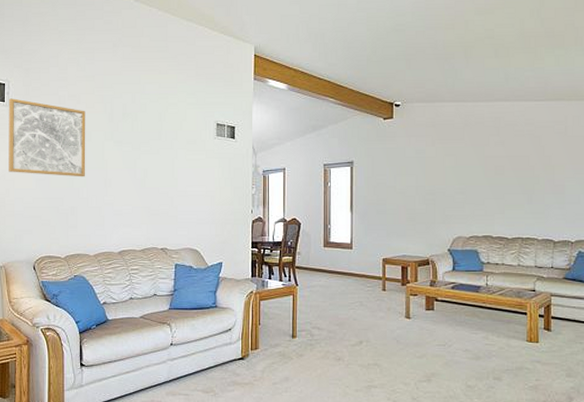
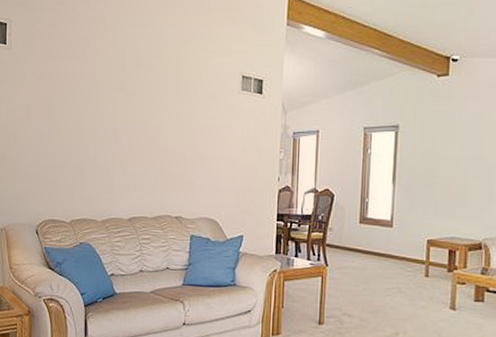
wall art: present [8,98,86,177] -> none [10,40,95,133]

